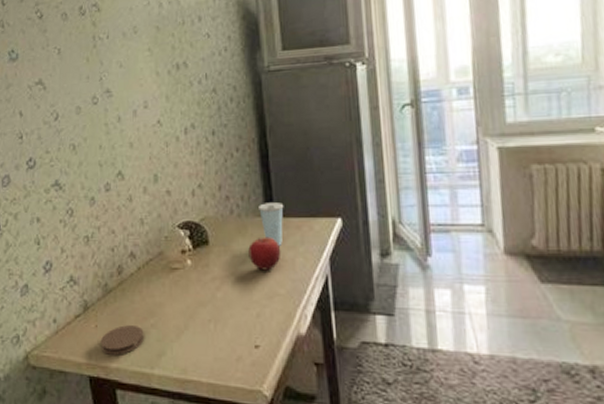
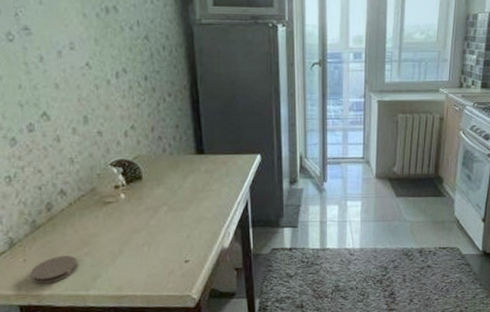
fruit: present [248,236,281,271] -> none [180,171,209,200]
cup: present [259,203,284,246] -> none [189,142,212,178]

